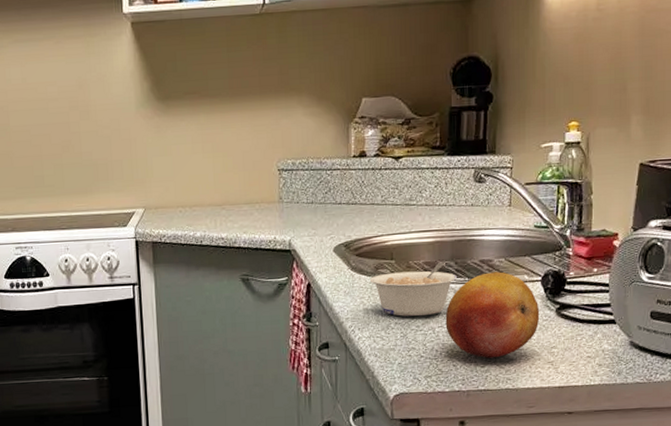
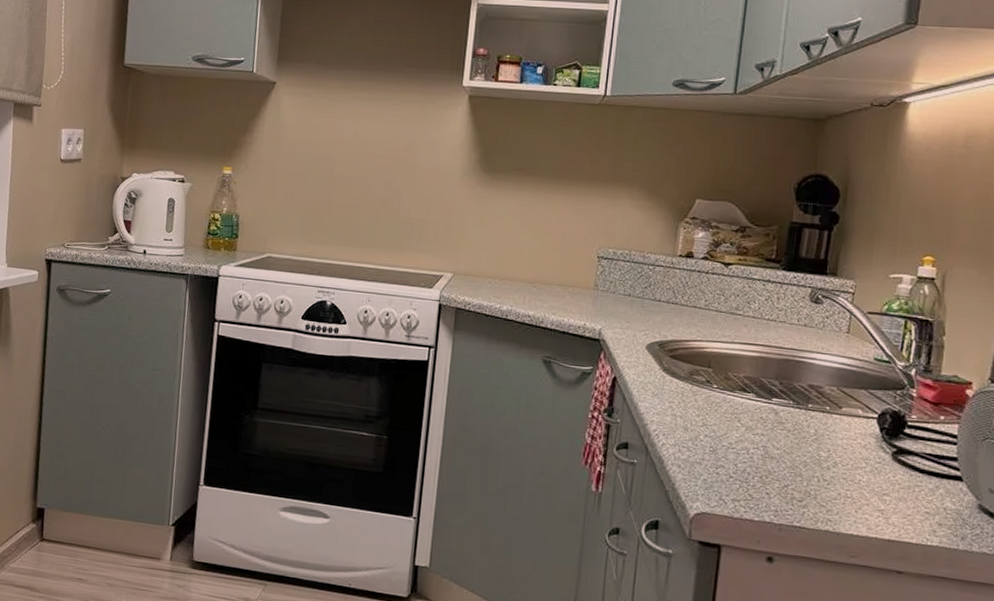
legume: present [369,262,458,316] -> none [681,379,781,434]
fruit: present [445,272,540,359] -> none [761,399,873,495]

